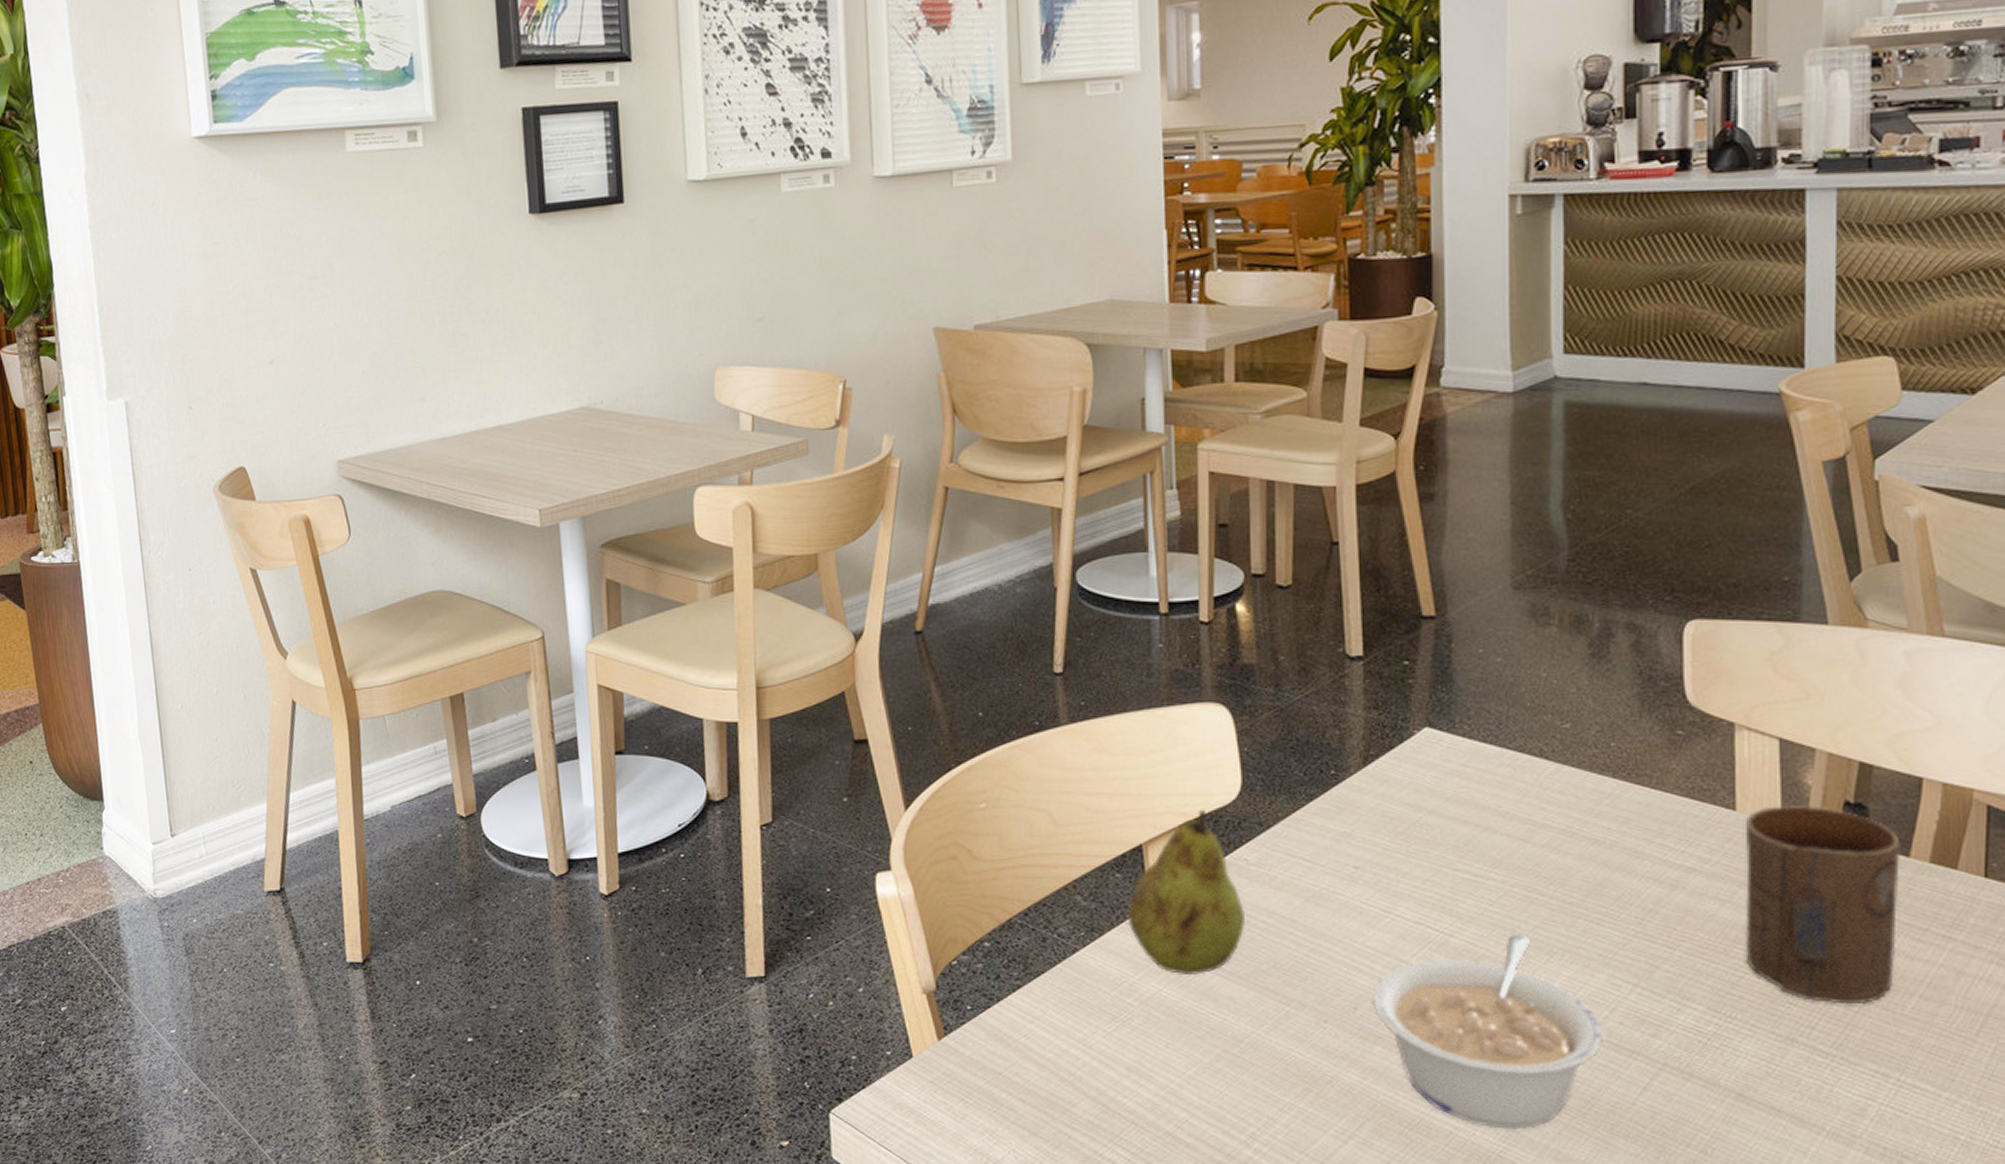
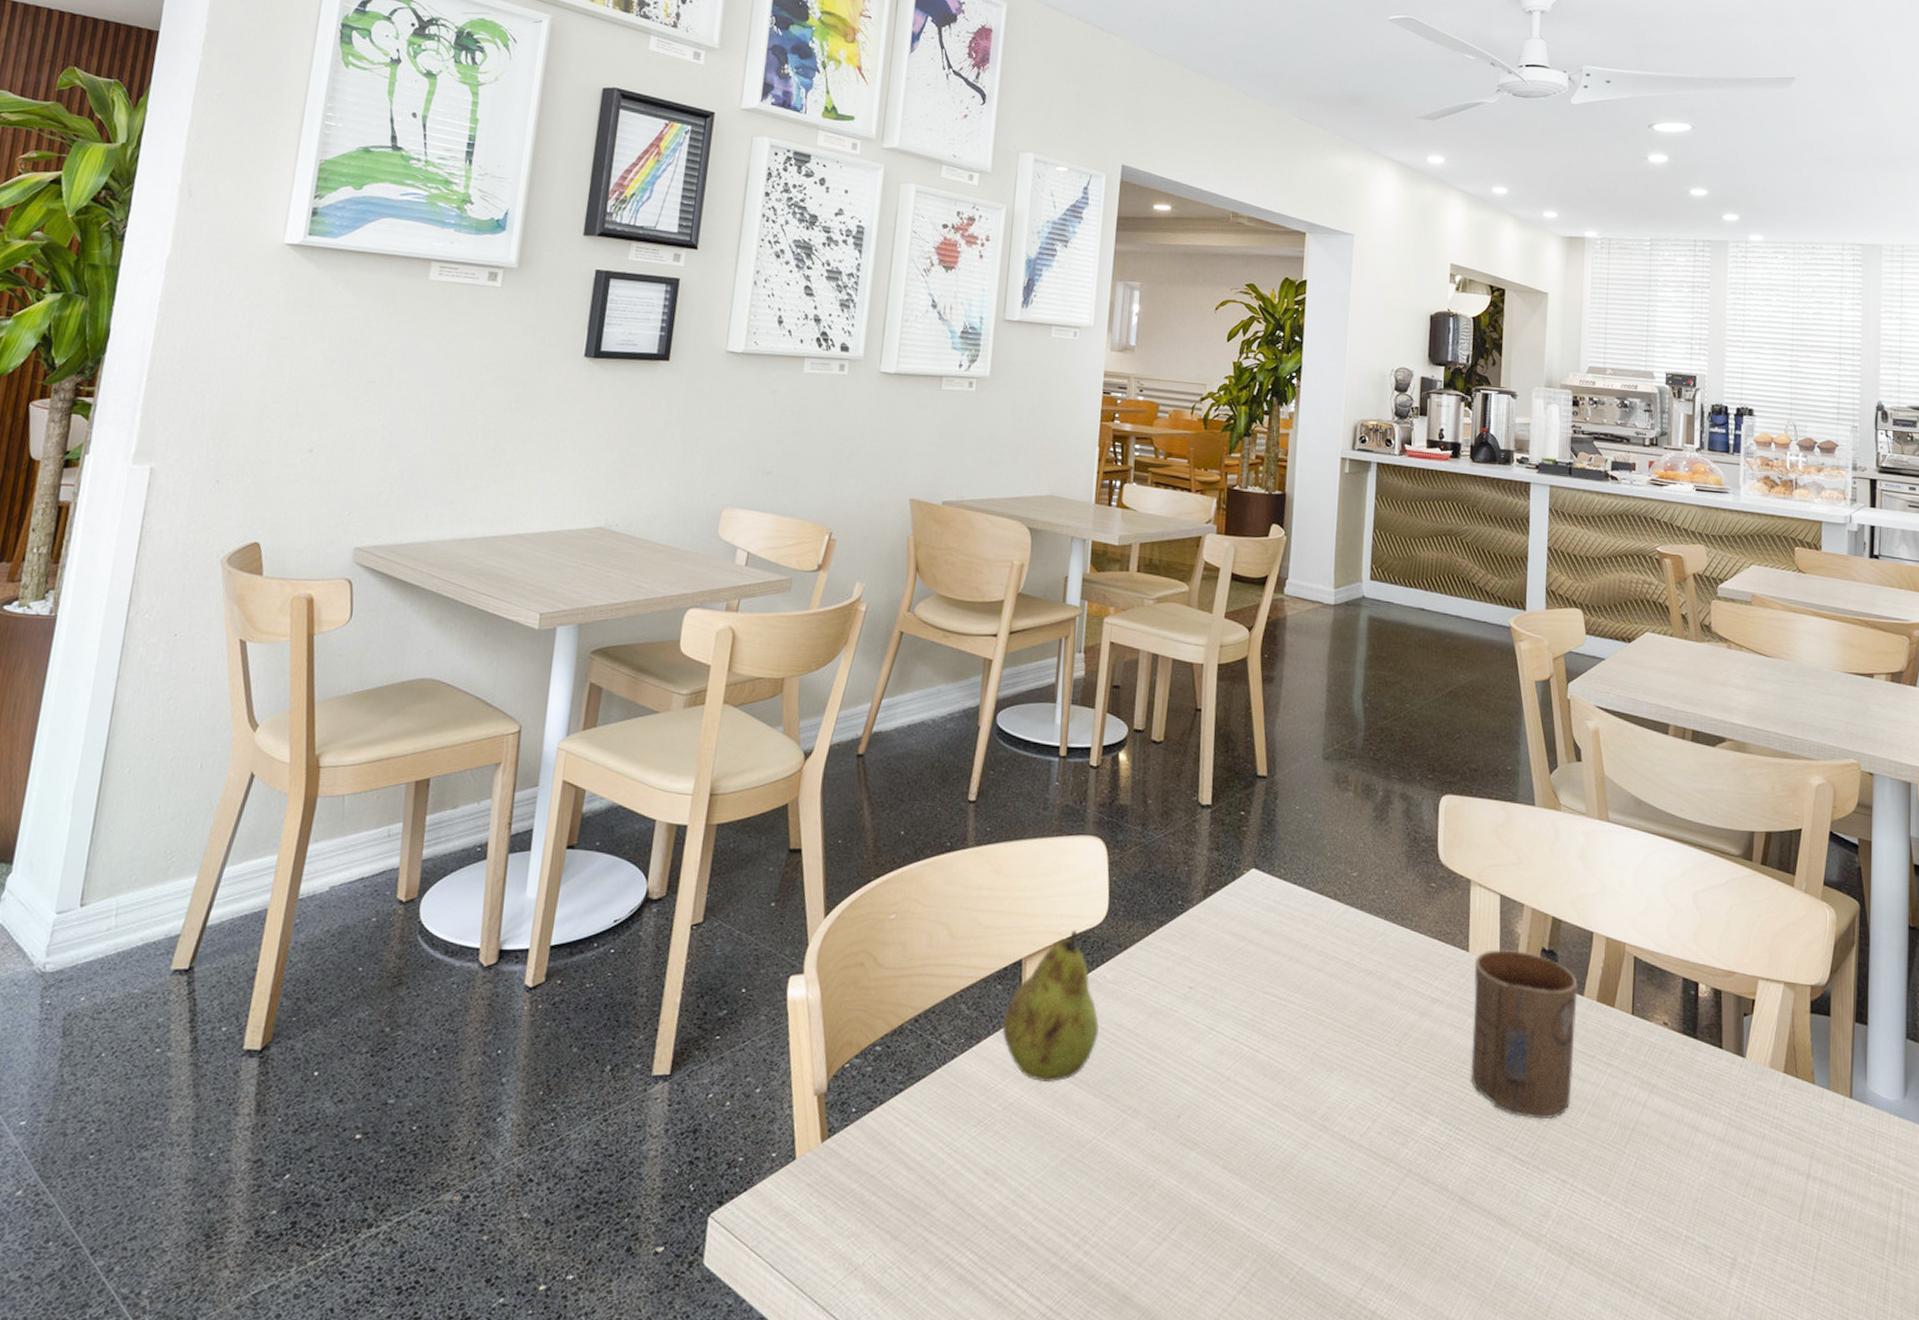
legume: present [1372,933,1603,1130] -> none [1192,1051,1366,1231]

